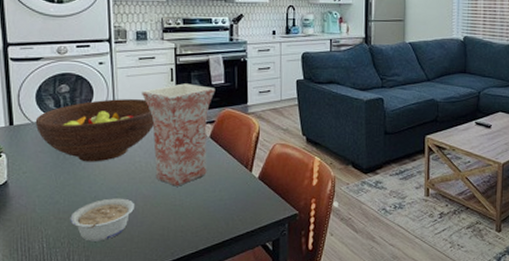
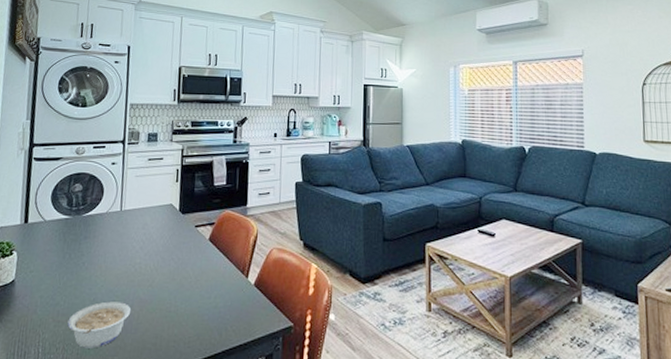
fruit bowl: present [35,99,154,162] -> none [47,199,157,263]
vase: present [141,83,216,186] -> none [147,184,217,291]

